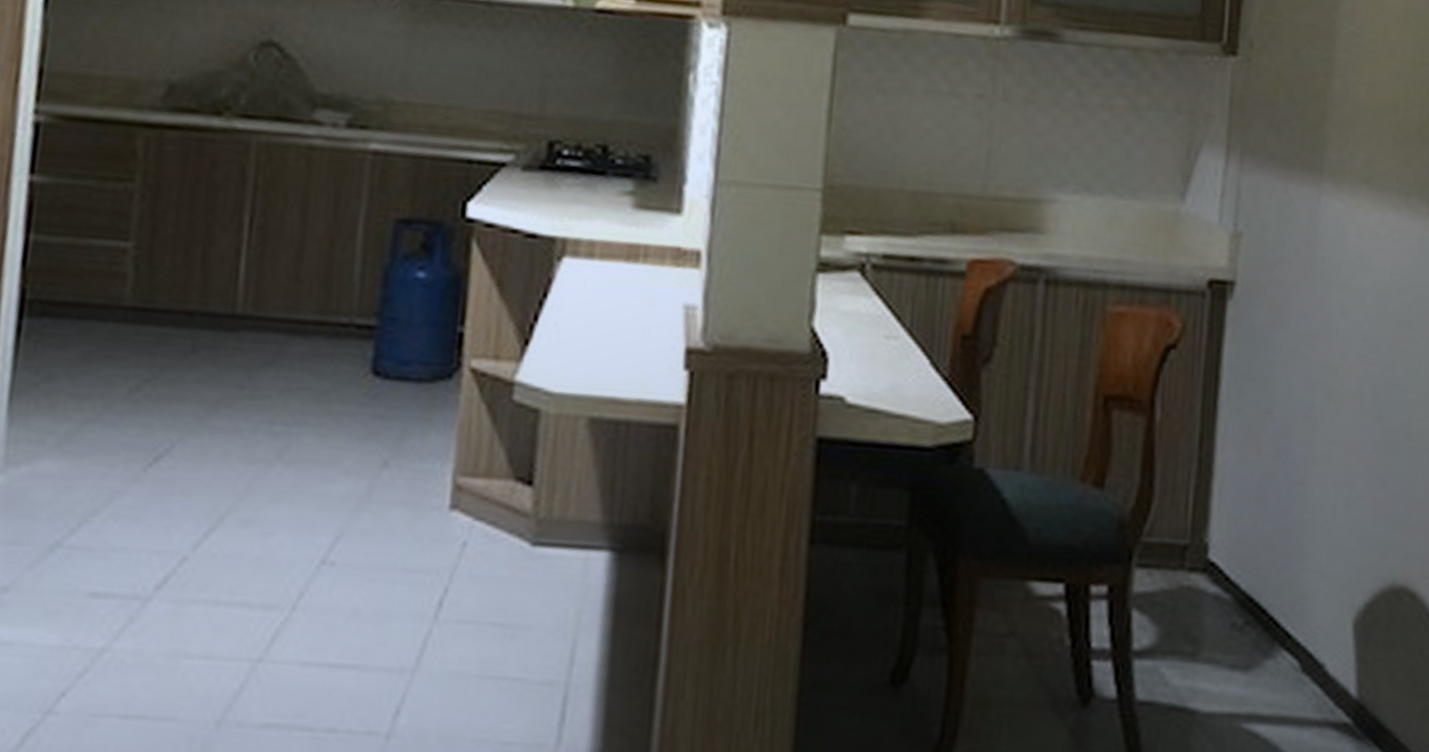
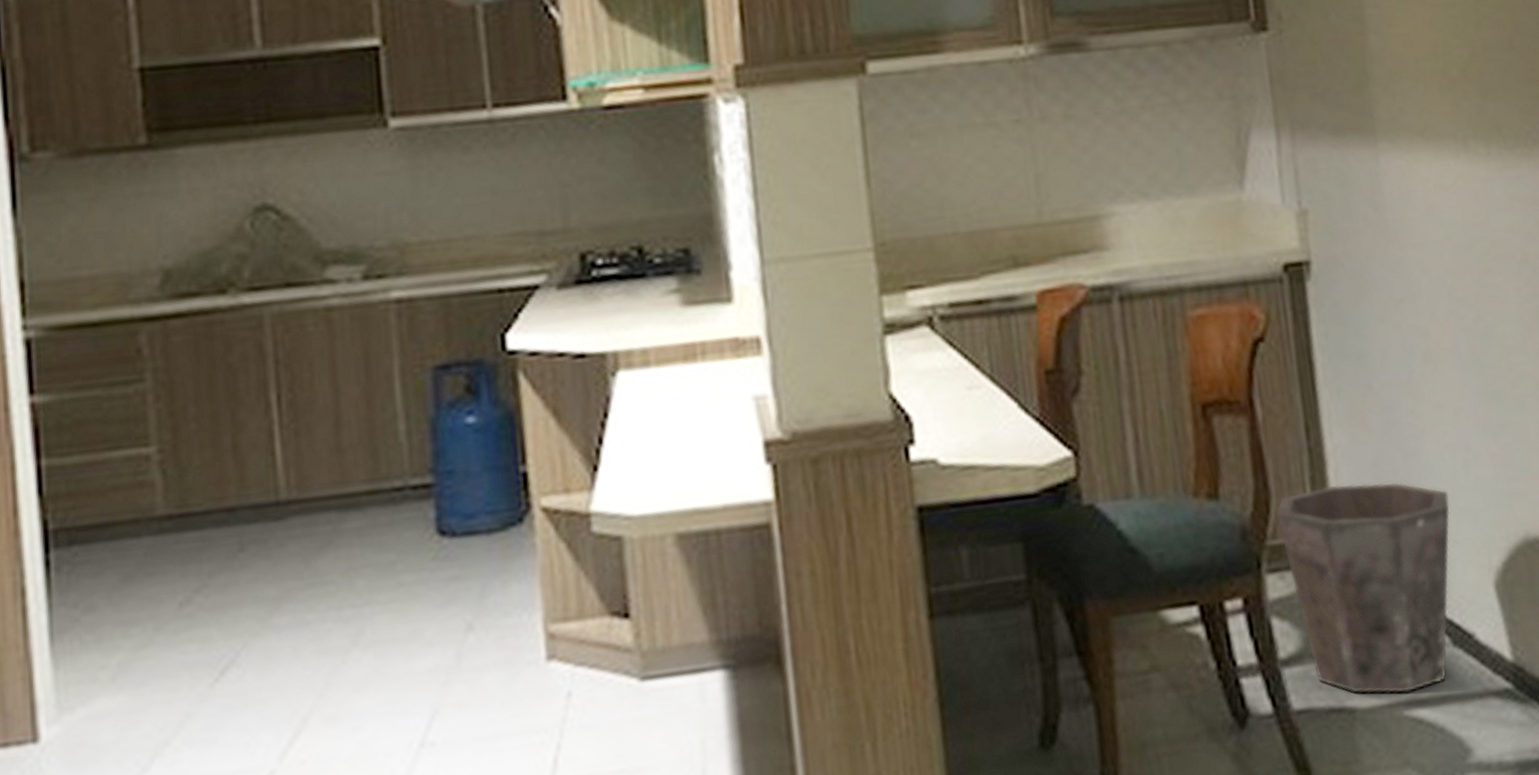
waste bin: none [1155,497,1326,706] -> present [1275,482,1450,694]

